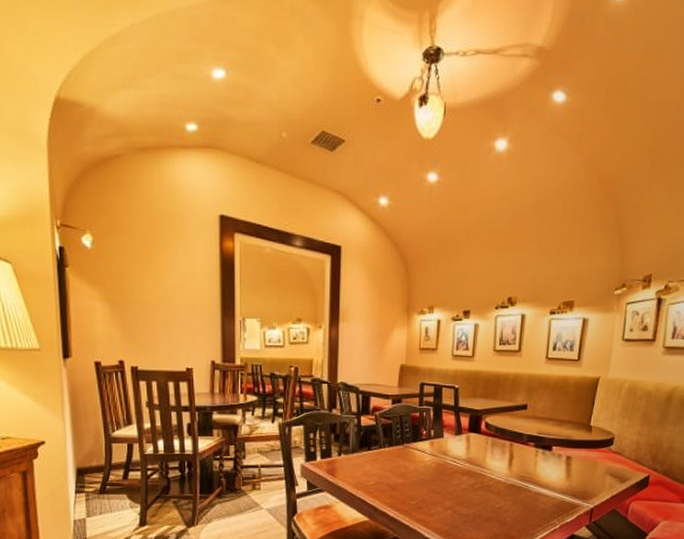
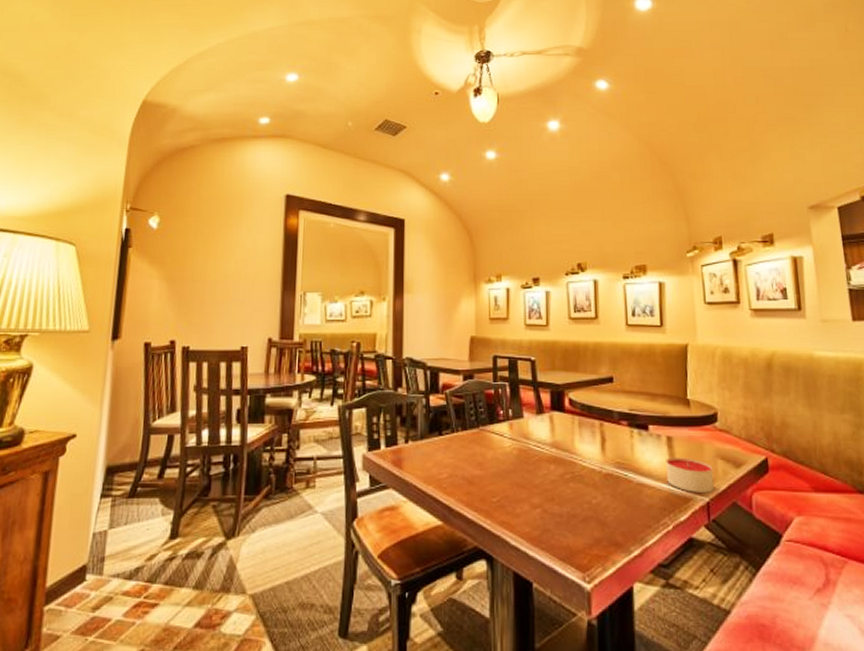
candle: none [561,473,602,502] -> present [666,457,715,494]

